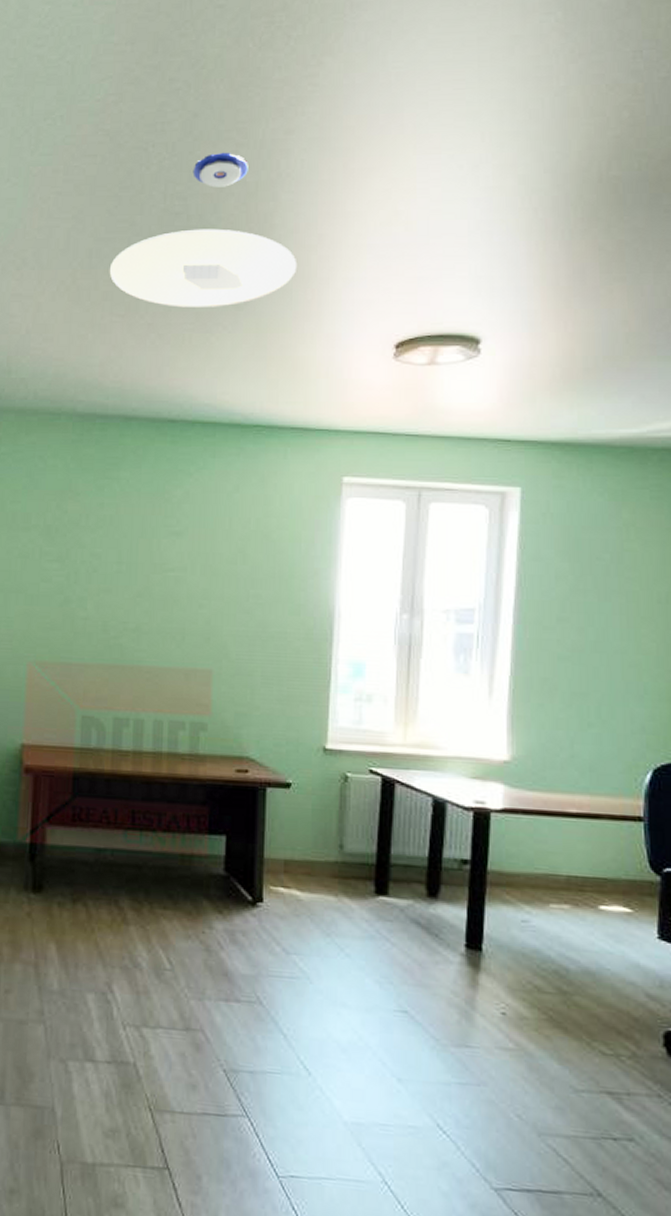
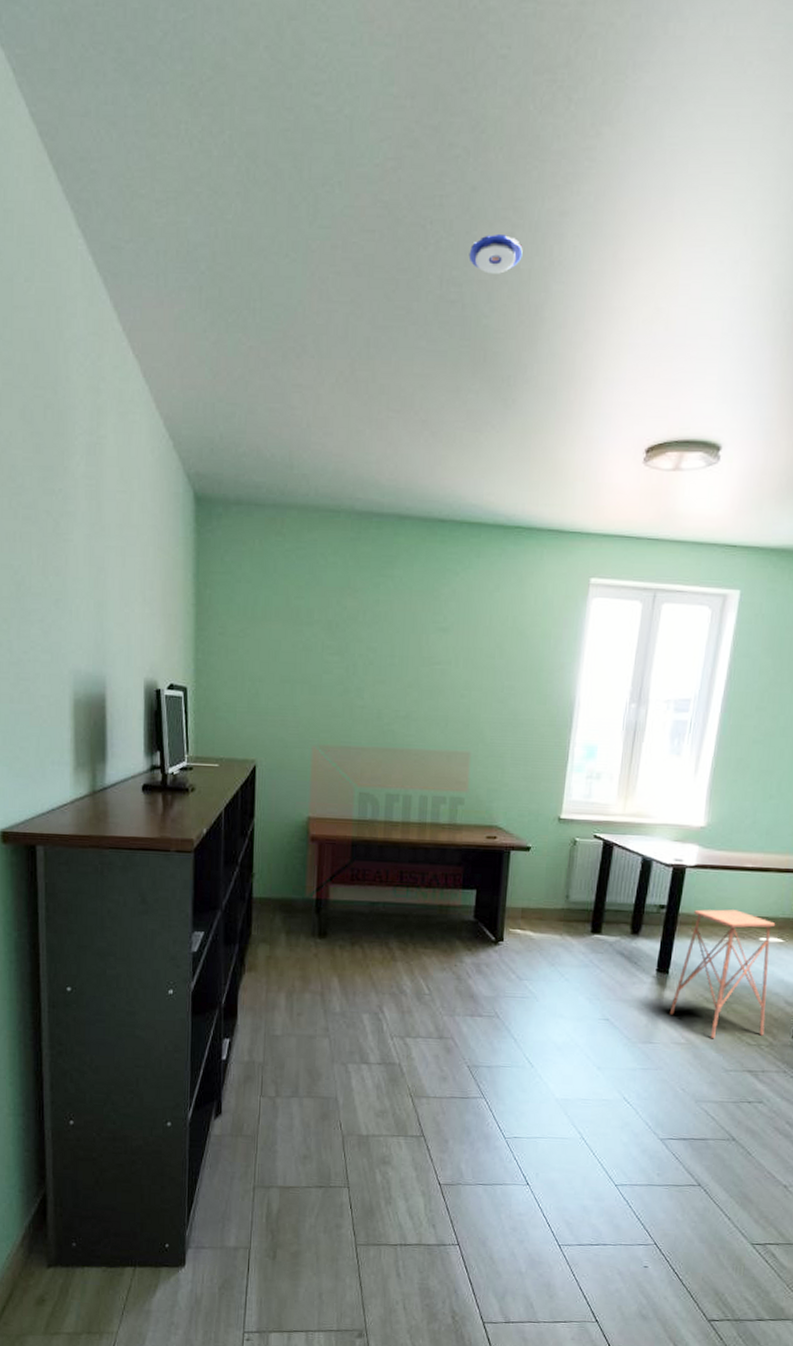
ceiling light: present [109,229,298,308] -> none [386,319,563,405]
side table: none [488,866,622,1045] -> present [669,909,776,1039]

